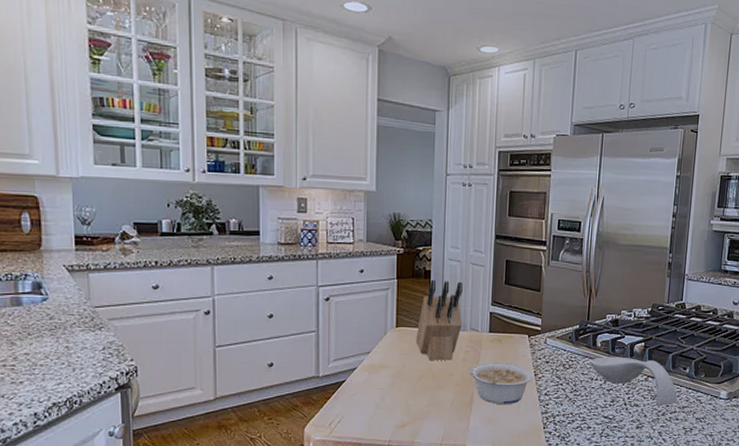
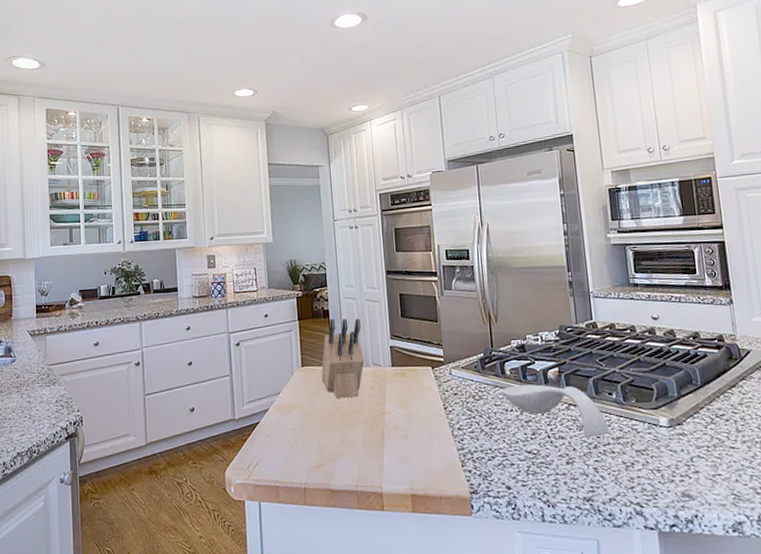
legume: present [469,363,533,405] -> none [377,397,443,442]

